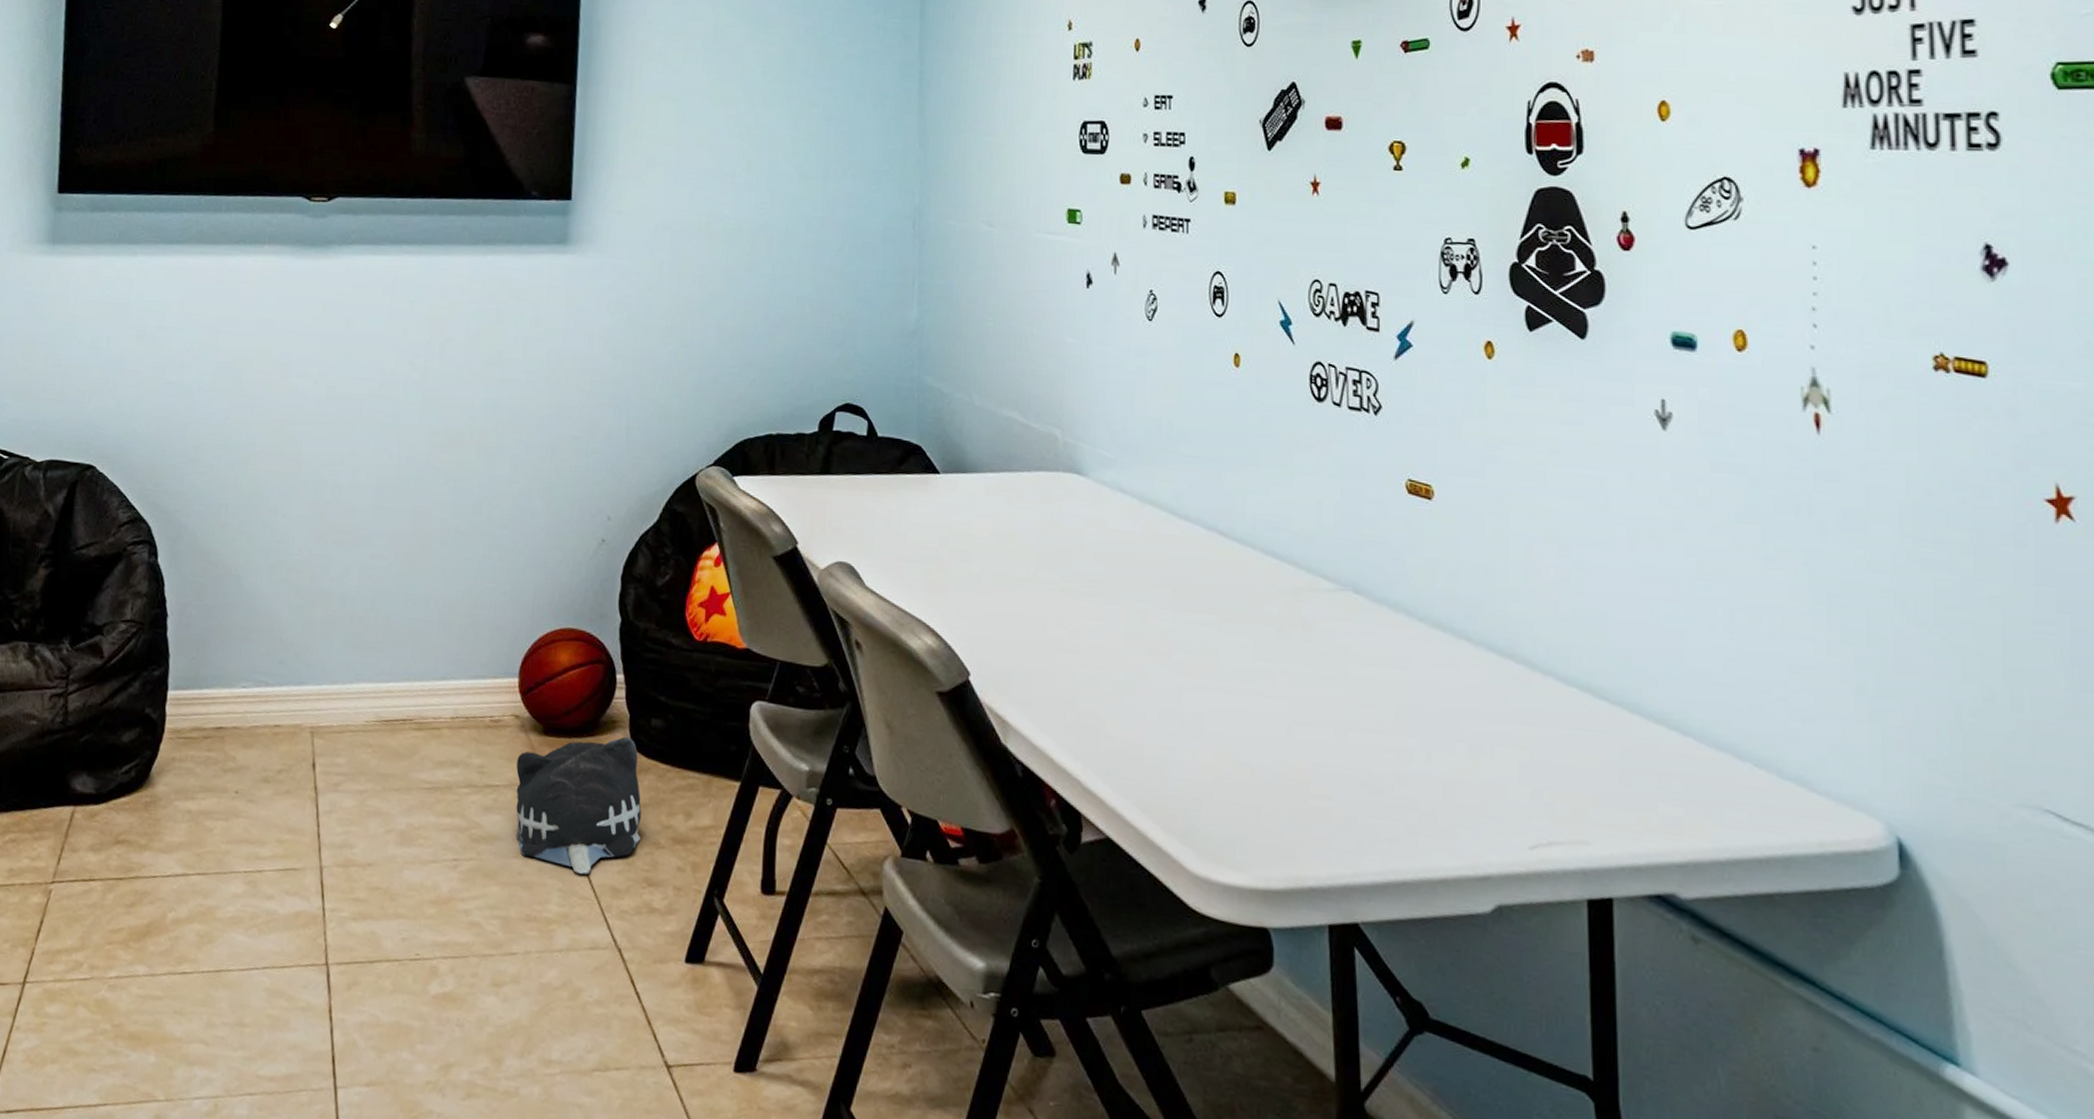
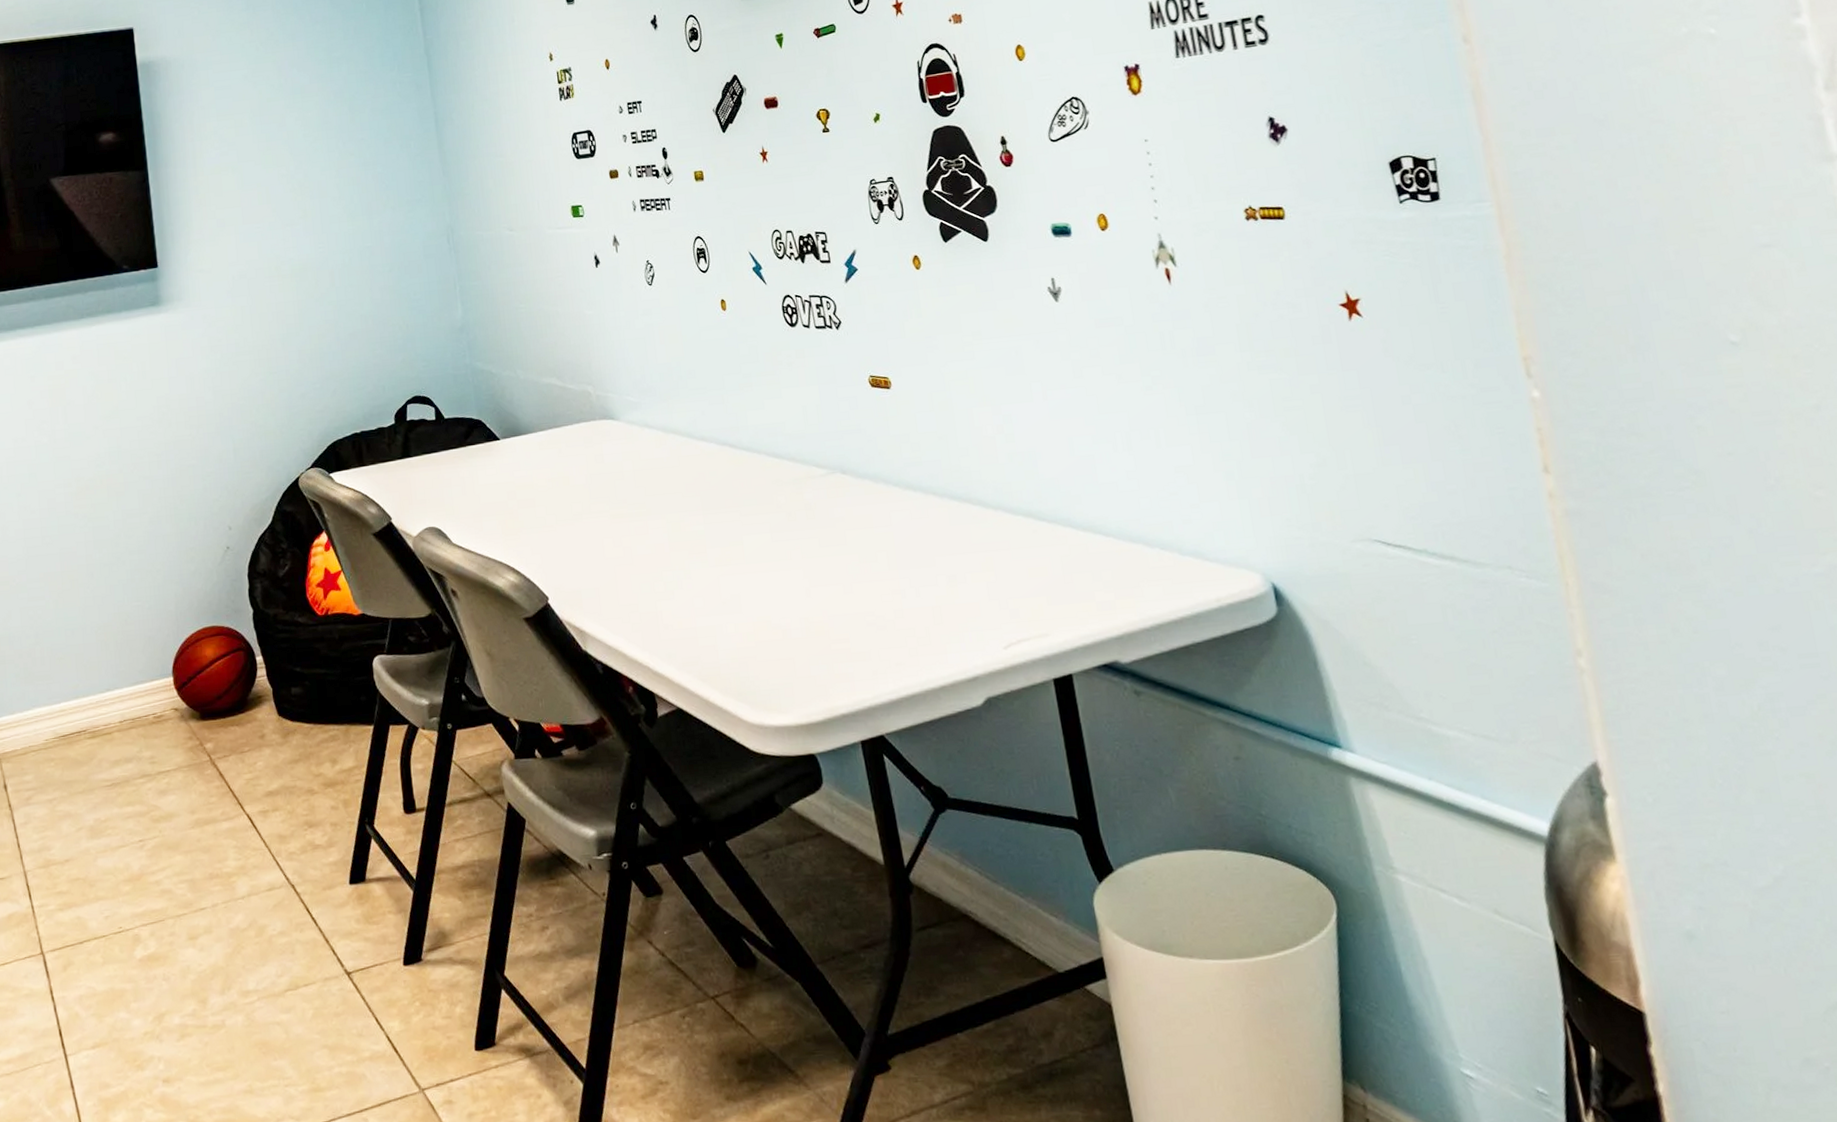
plush toy: present [516,736,642,874] -> none [181,707,296,830]

